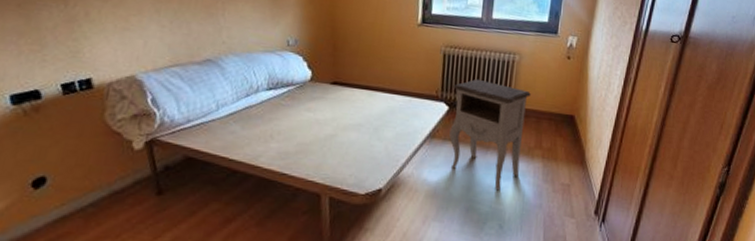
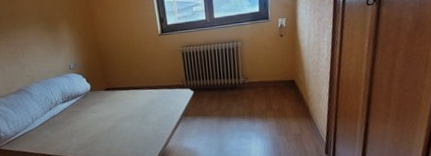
nightstand: present [449,78,531,191] -> none [194,66,257,147]

